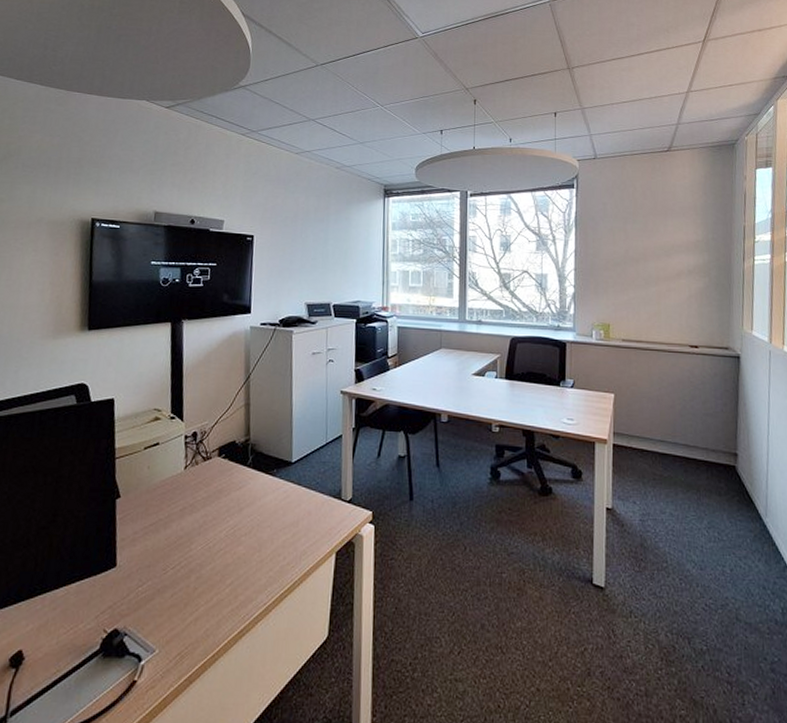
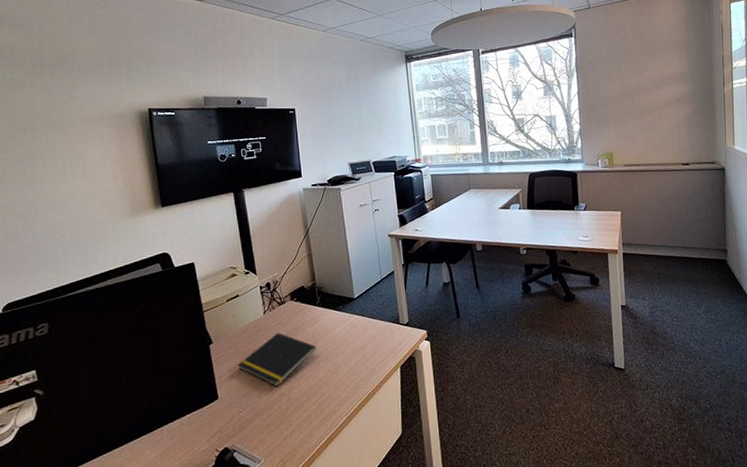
notepad: none [144,494,241,559] -> present [237,332,317,386]

